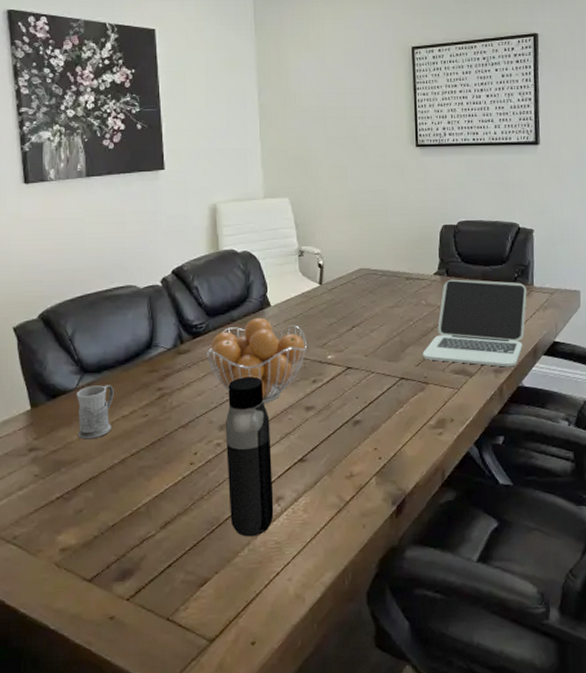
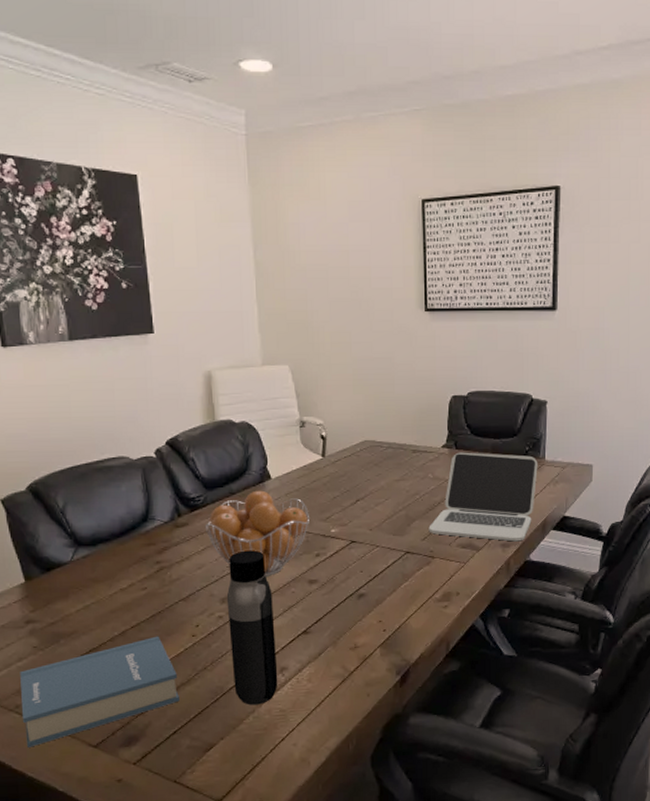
hardback book: none [20,464,175,582] -> present [20,636,179,748]
mug: present [76,385,114,440] -> none [71,558,111,612]

